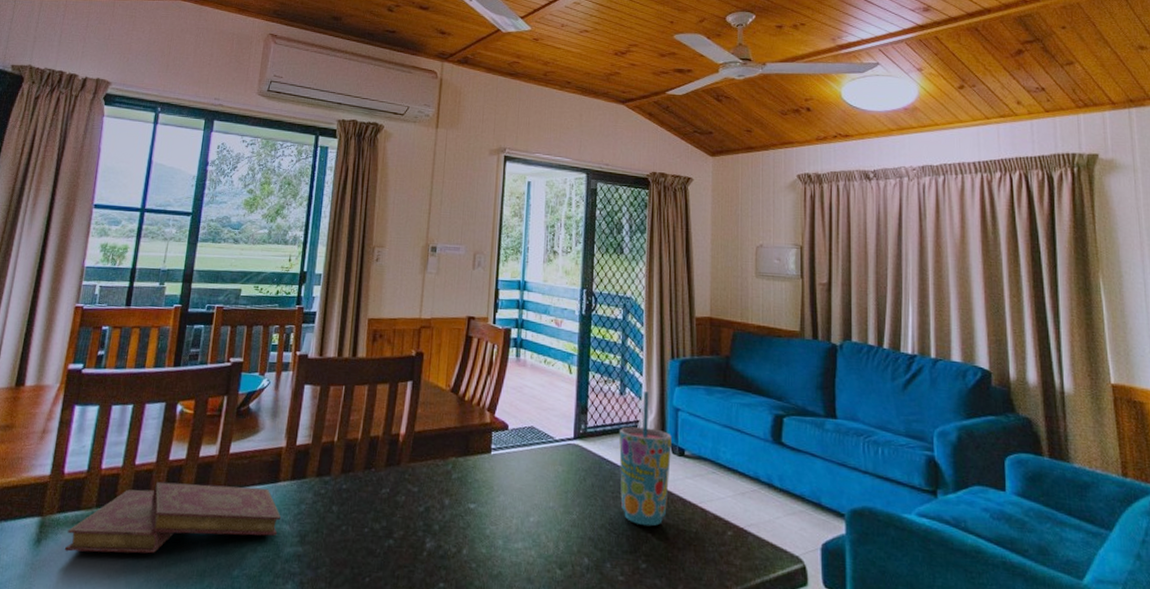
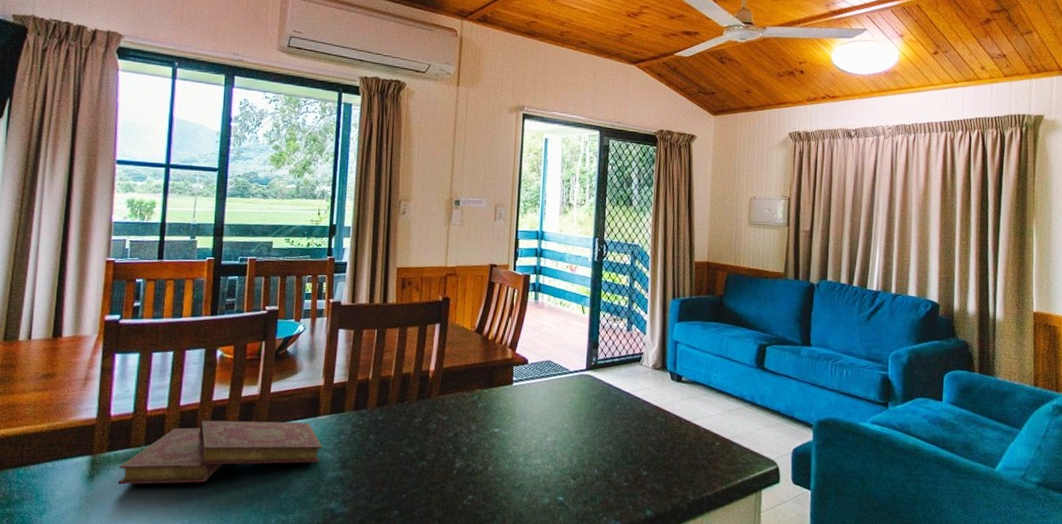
cup: present [619,391,672,527] -> none [625,328,671,441]

